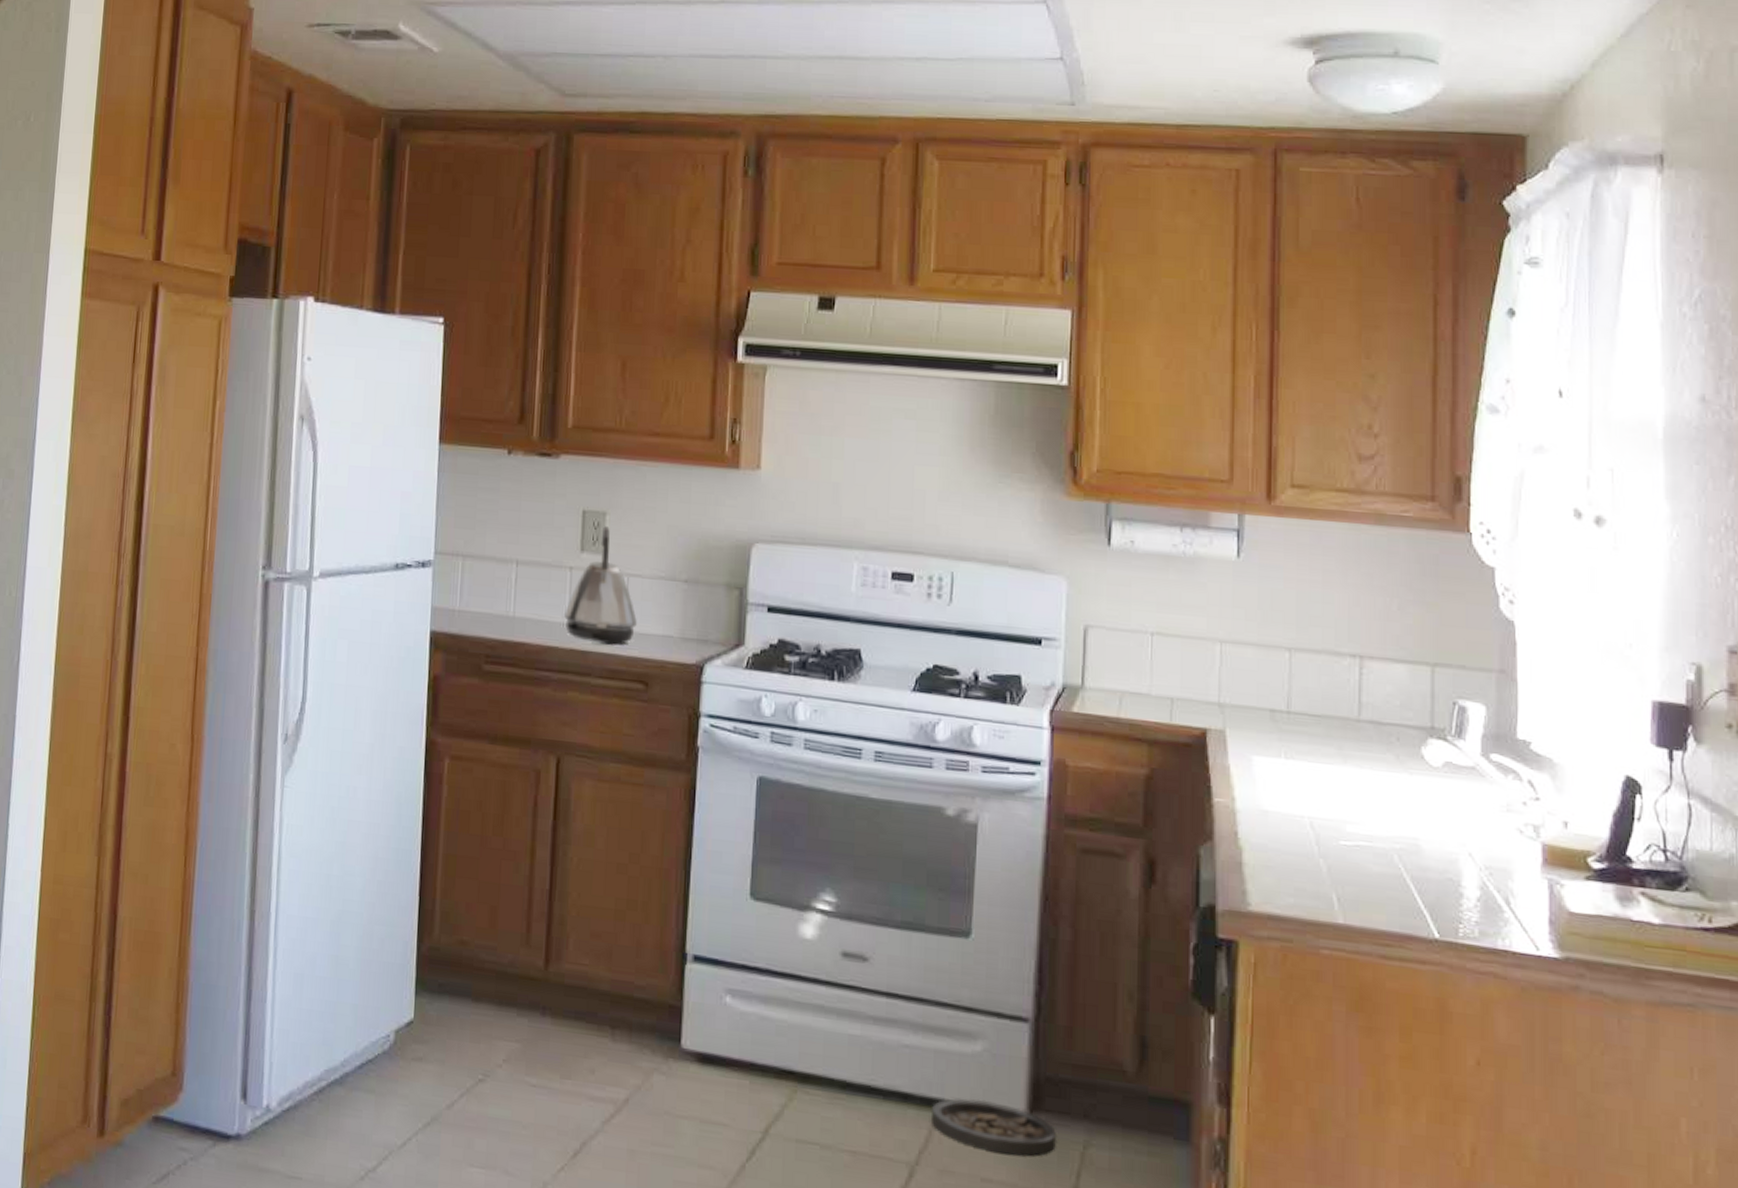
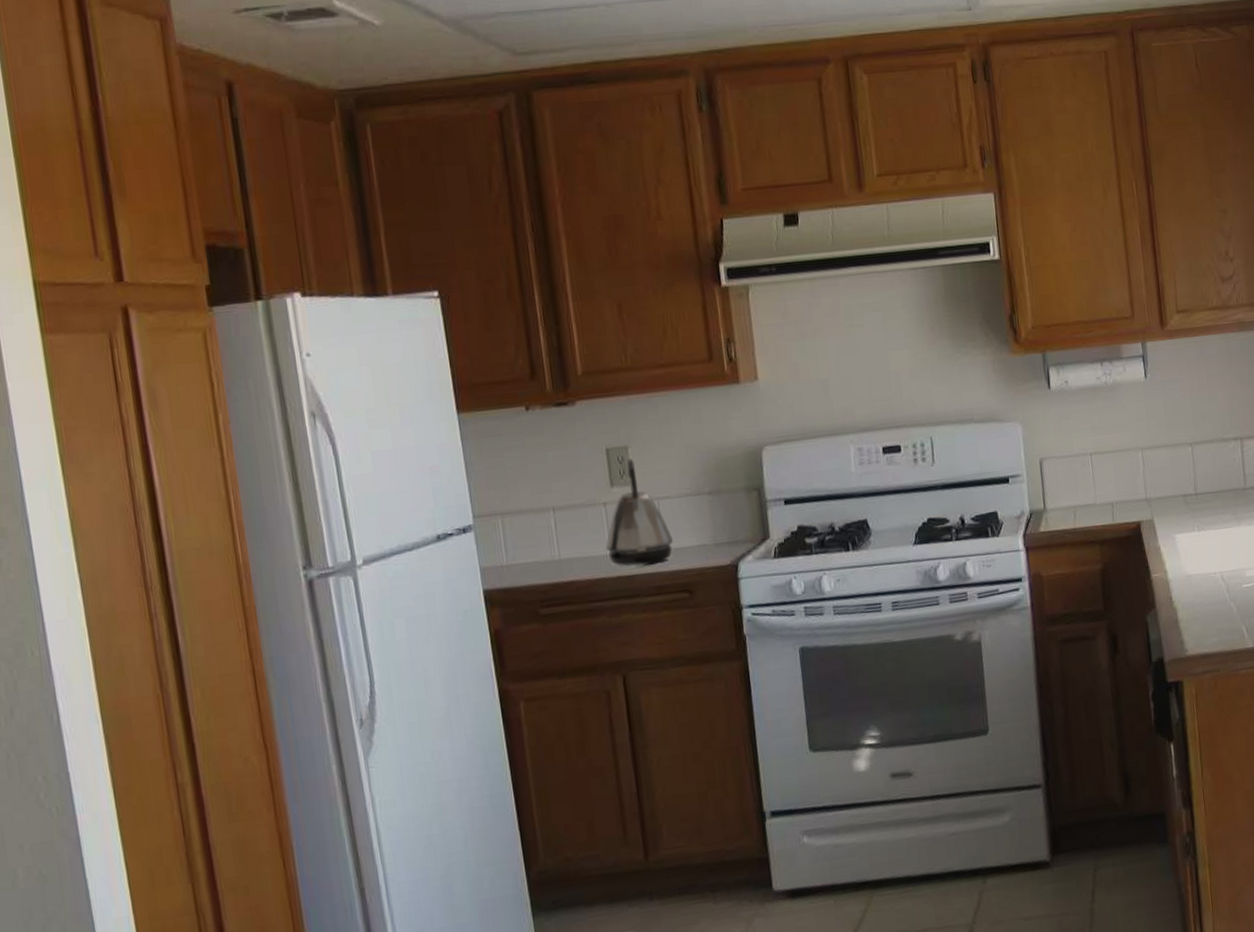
pet bowl: present [932,1098,1058,1156] -> none [979,856,1075,897]

